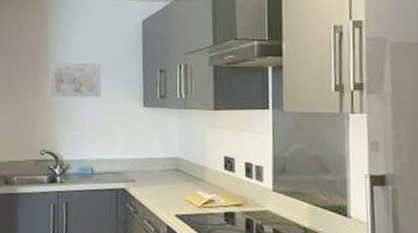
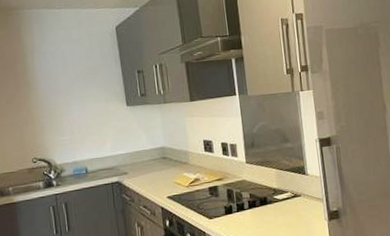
wall art: present [49,62,102,98] -> none [30,70,86,108]

